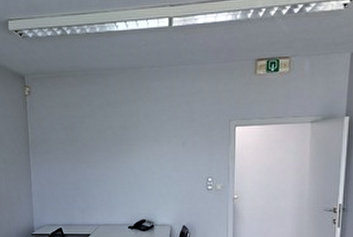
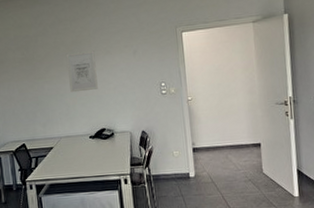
wall art: none [112,138,142,180] -> present [66,50,98,93]

